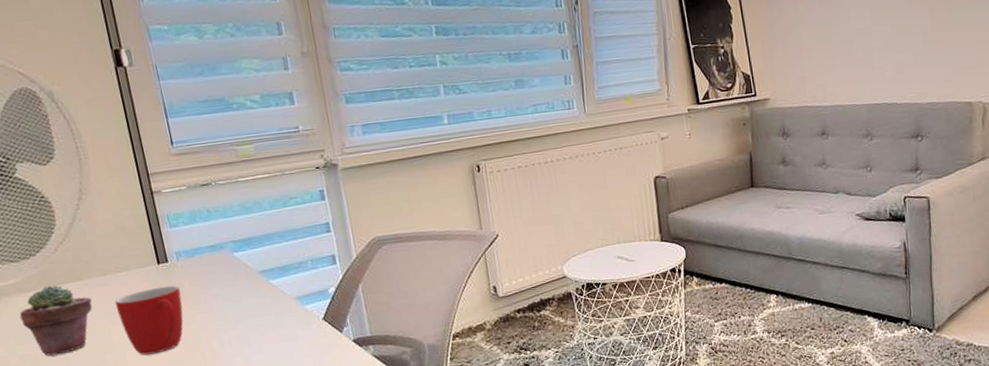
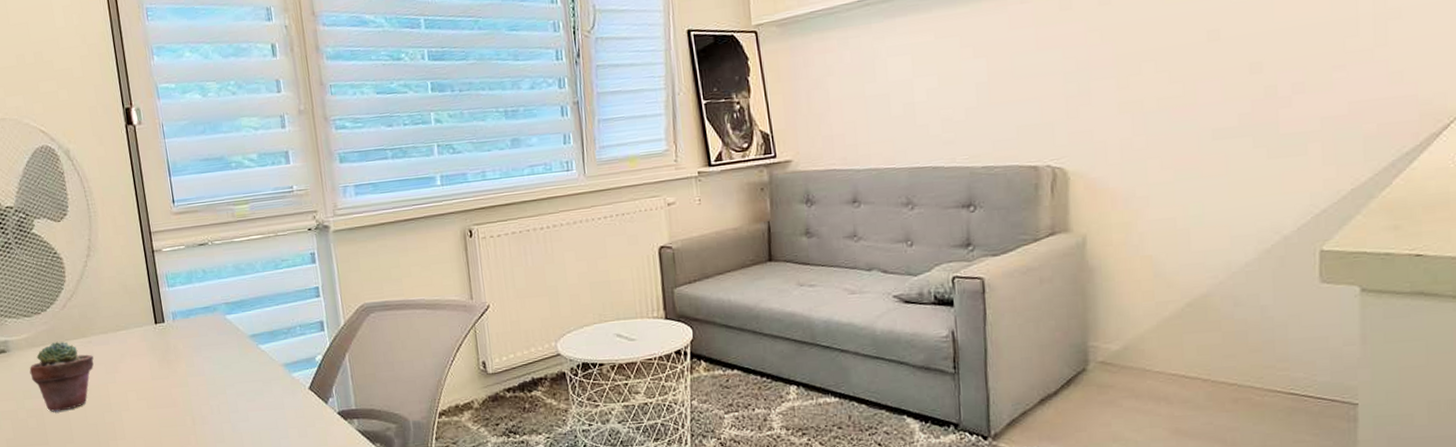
mug: present [115,285,184,355] -> none [115,346,176,416]

